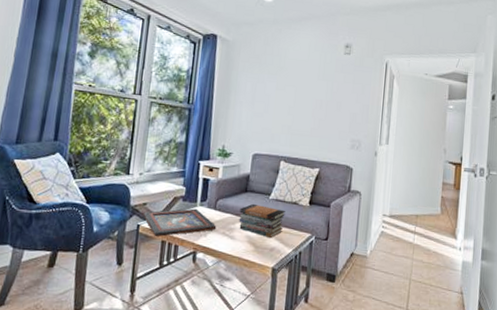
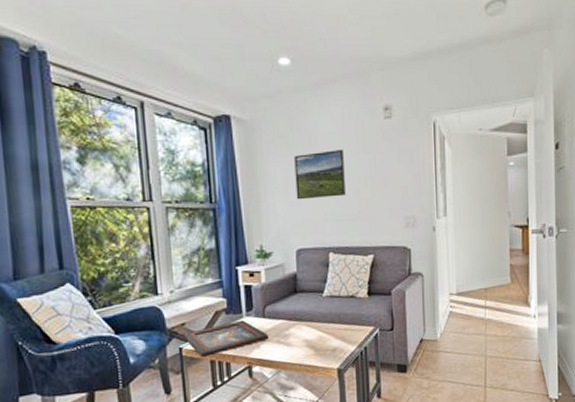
book stack: present [238,203,285,238] -> none [292,304,343,338]
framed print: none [260,74,306,114] -> present [294,149,346,200]

